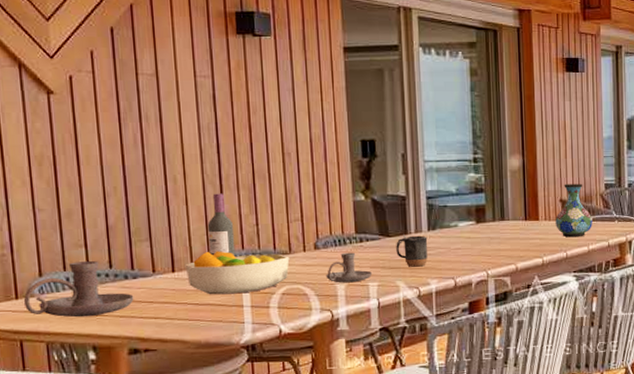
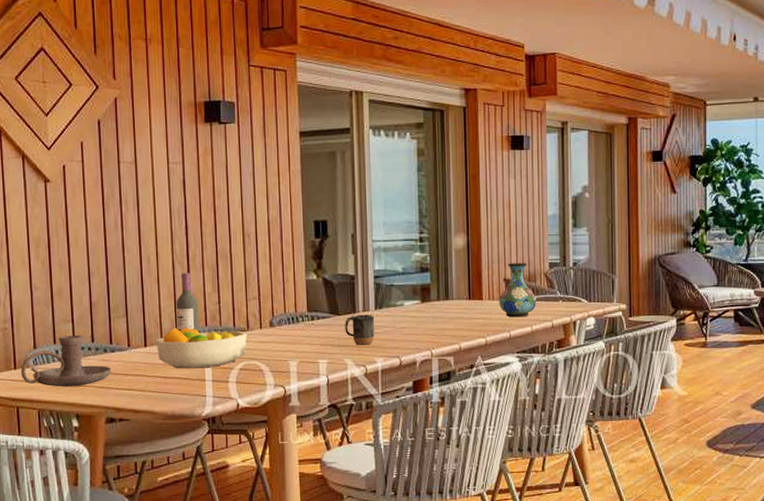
candle holder: present [325,252,373,283] -> none [279,330,323,360]

